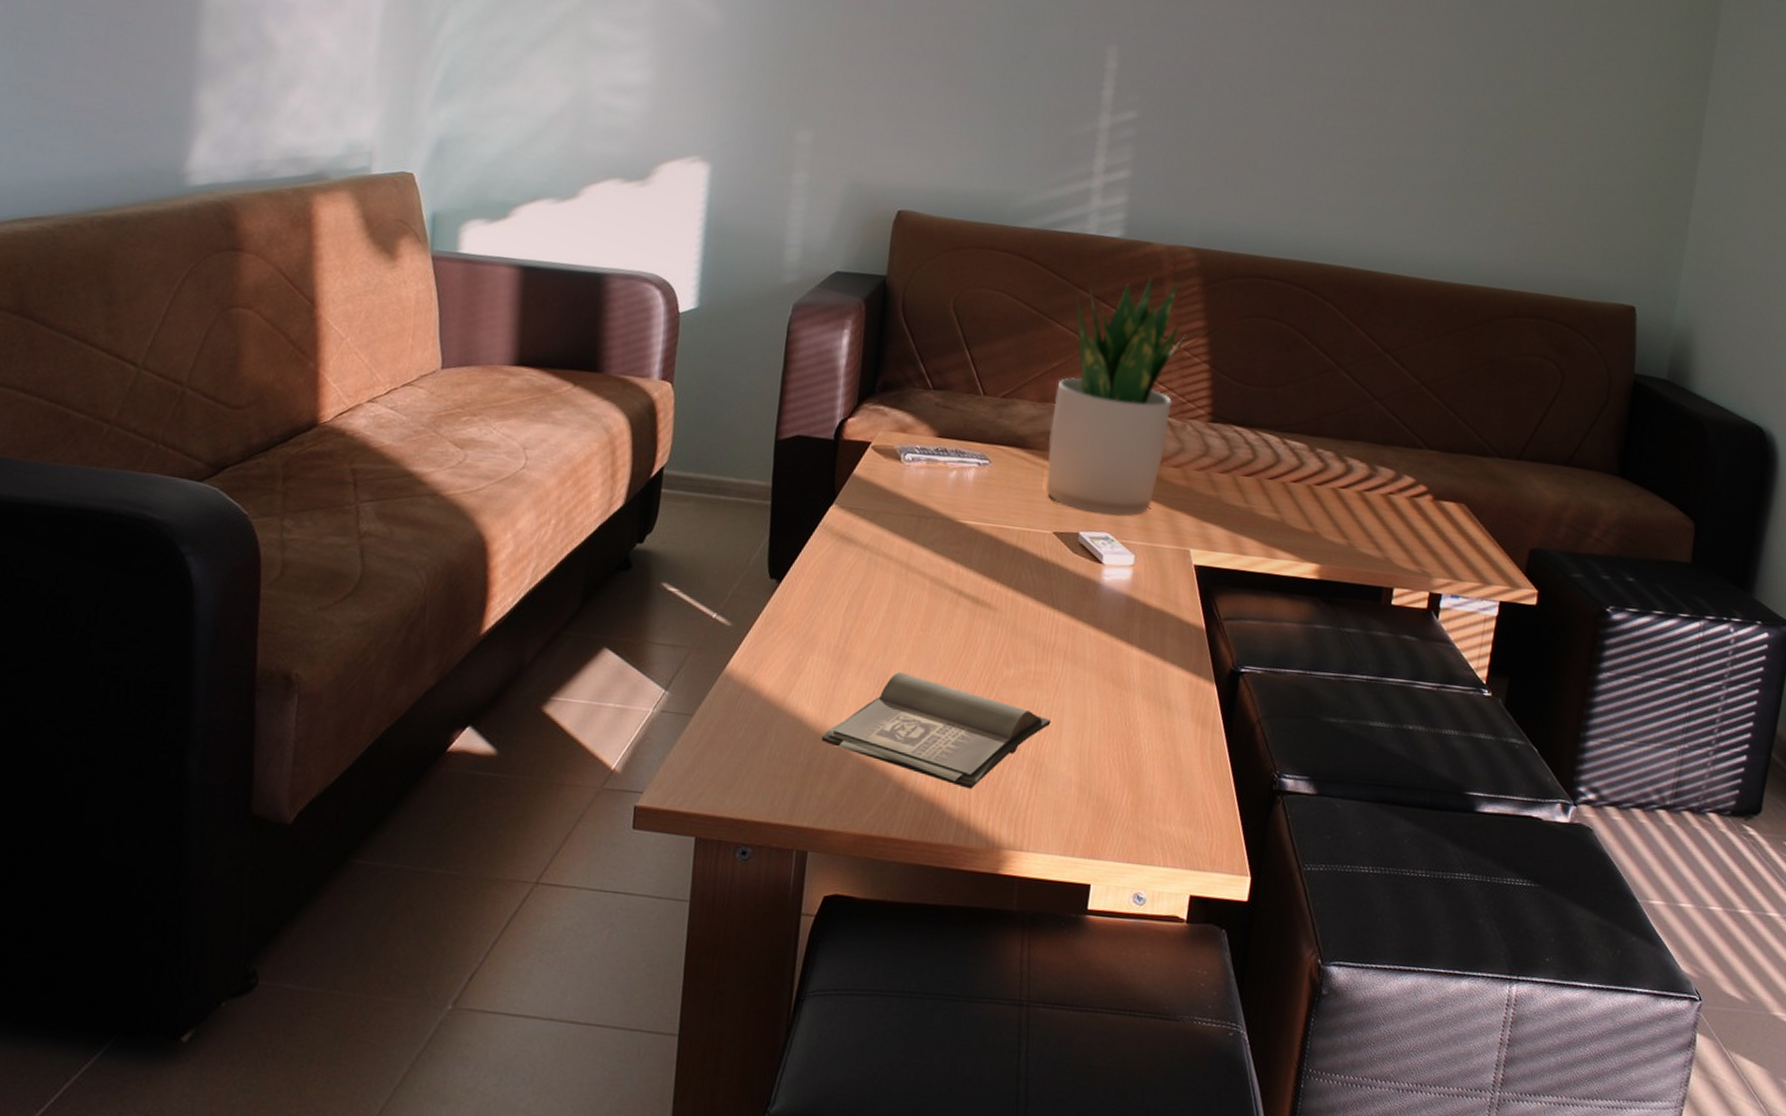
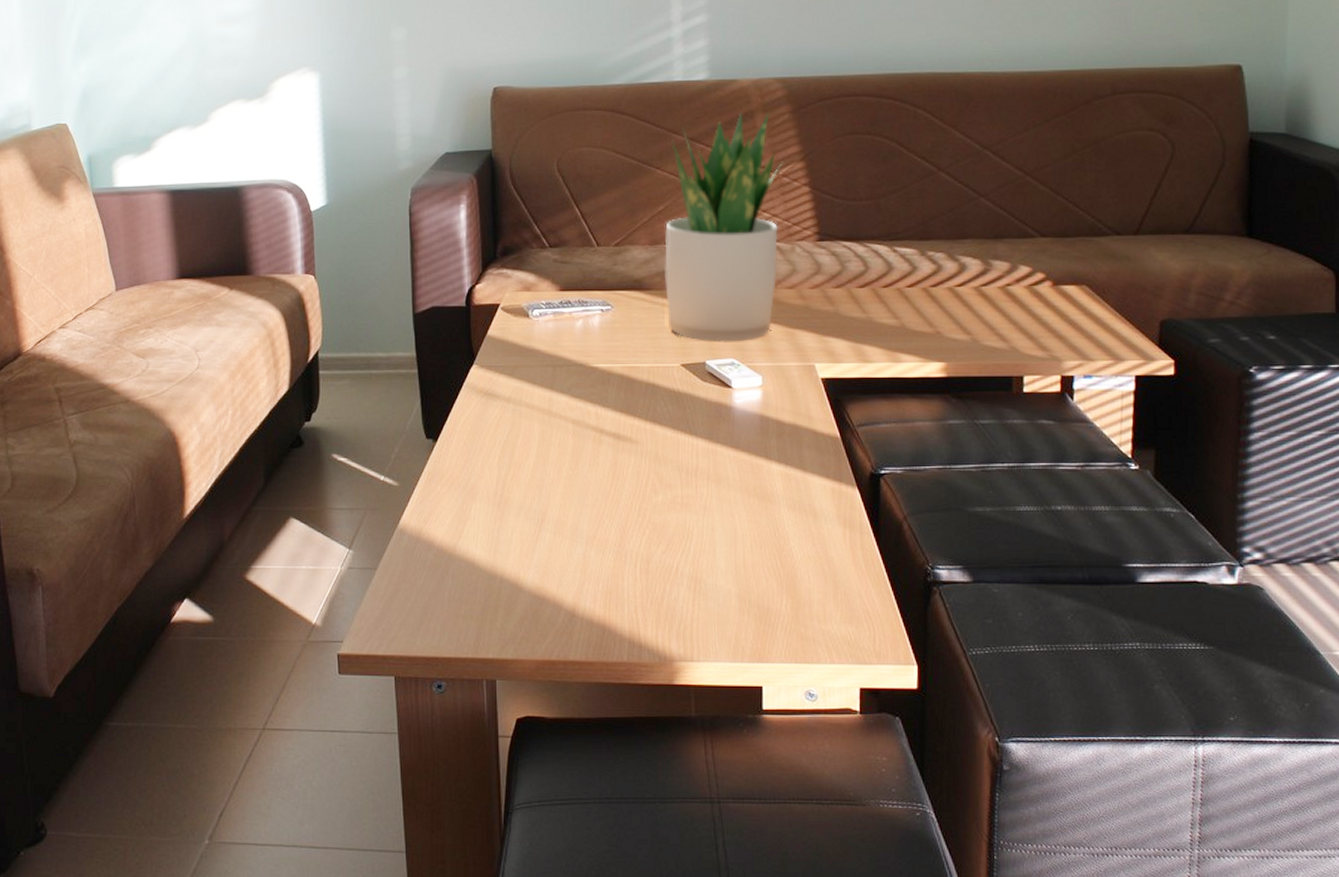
hardback book: present [821,672,1050,789] -> none [494,510,703,609]

